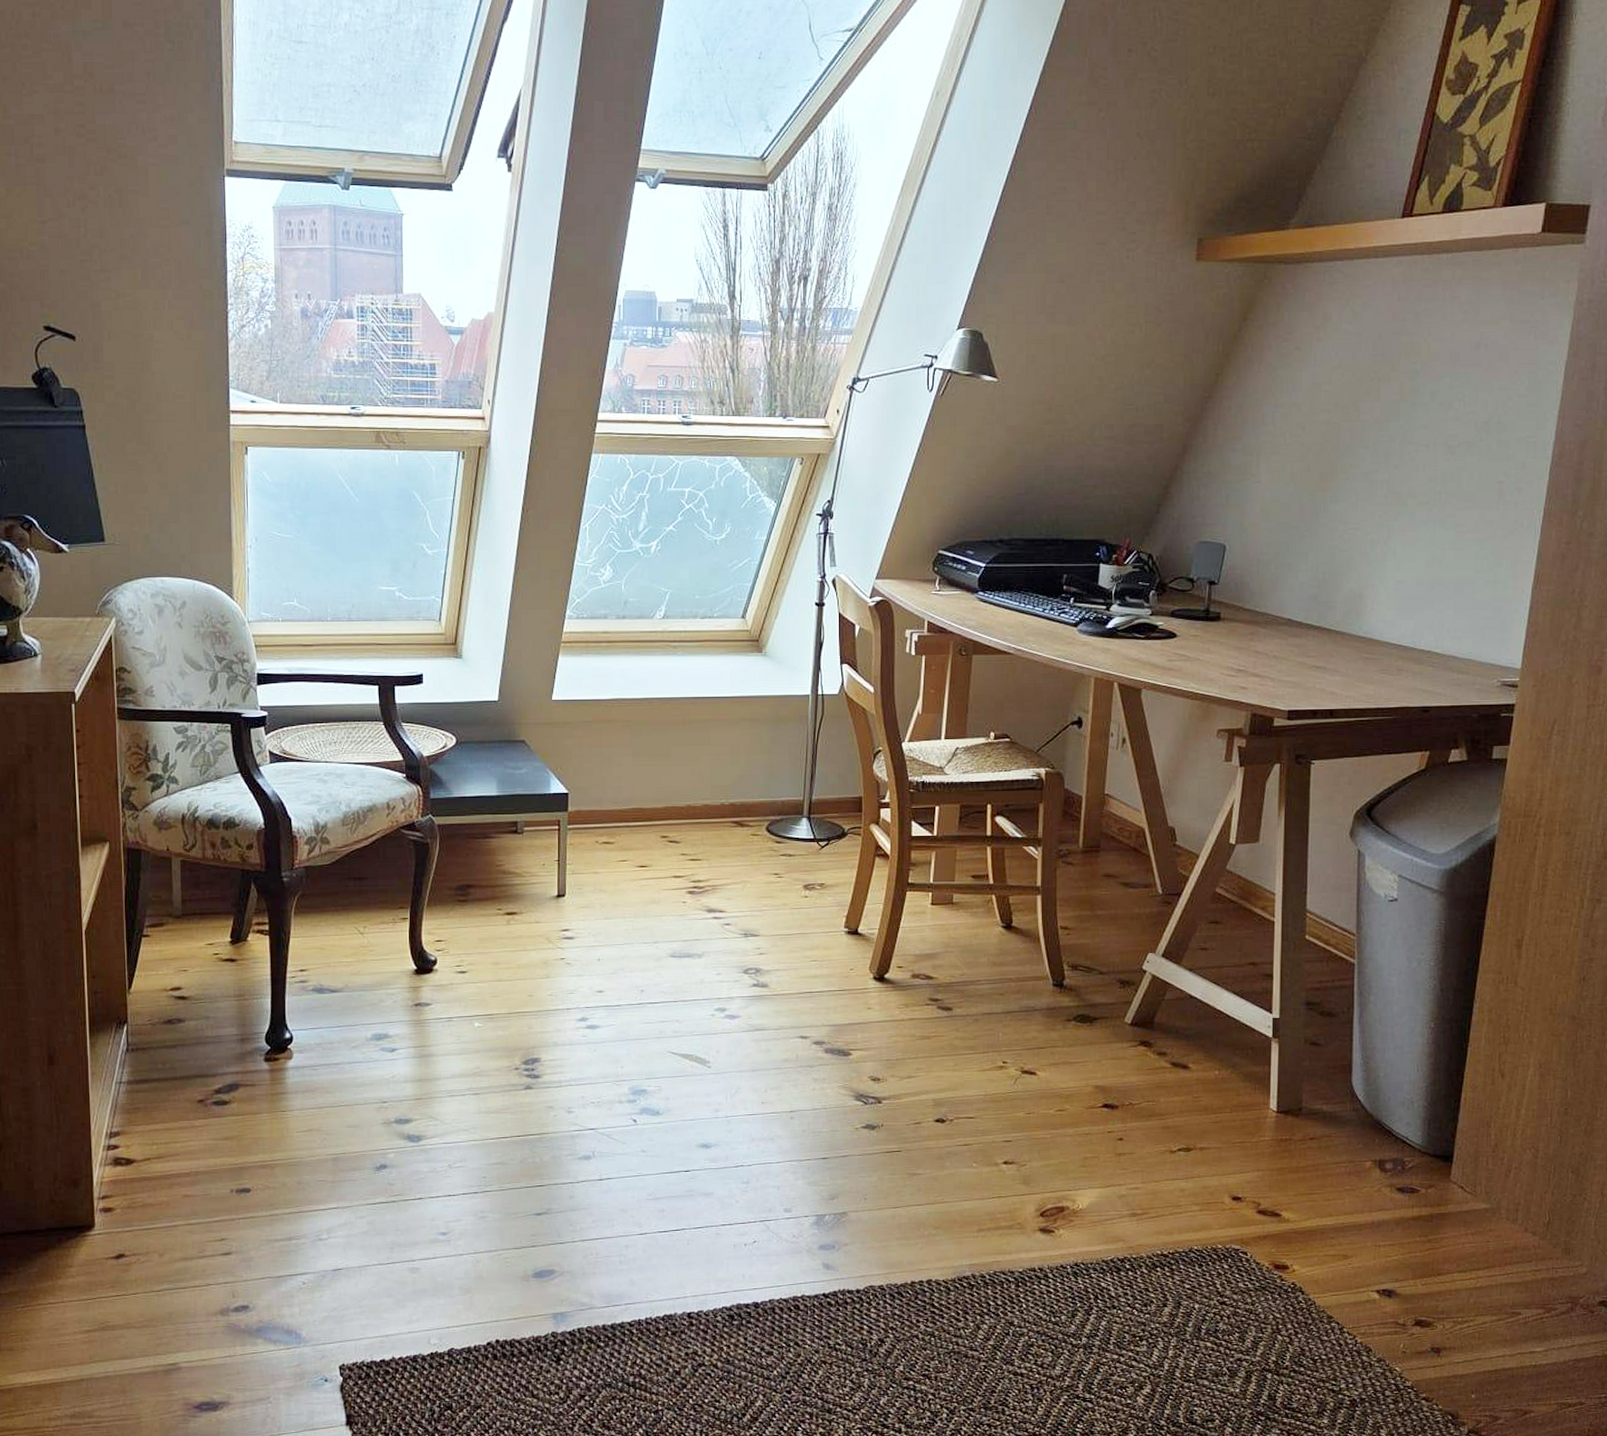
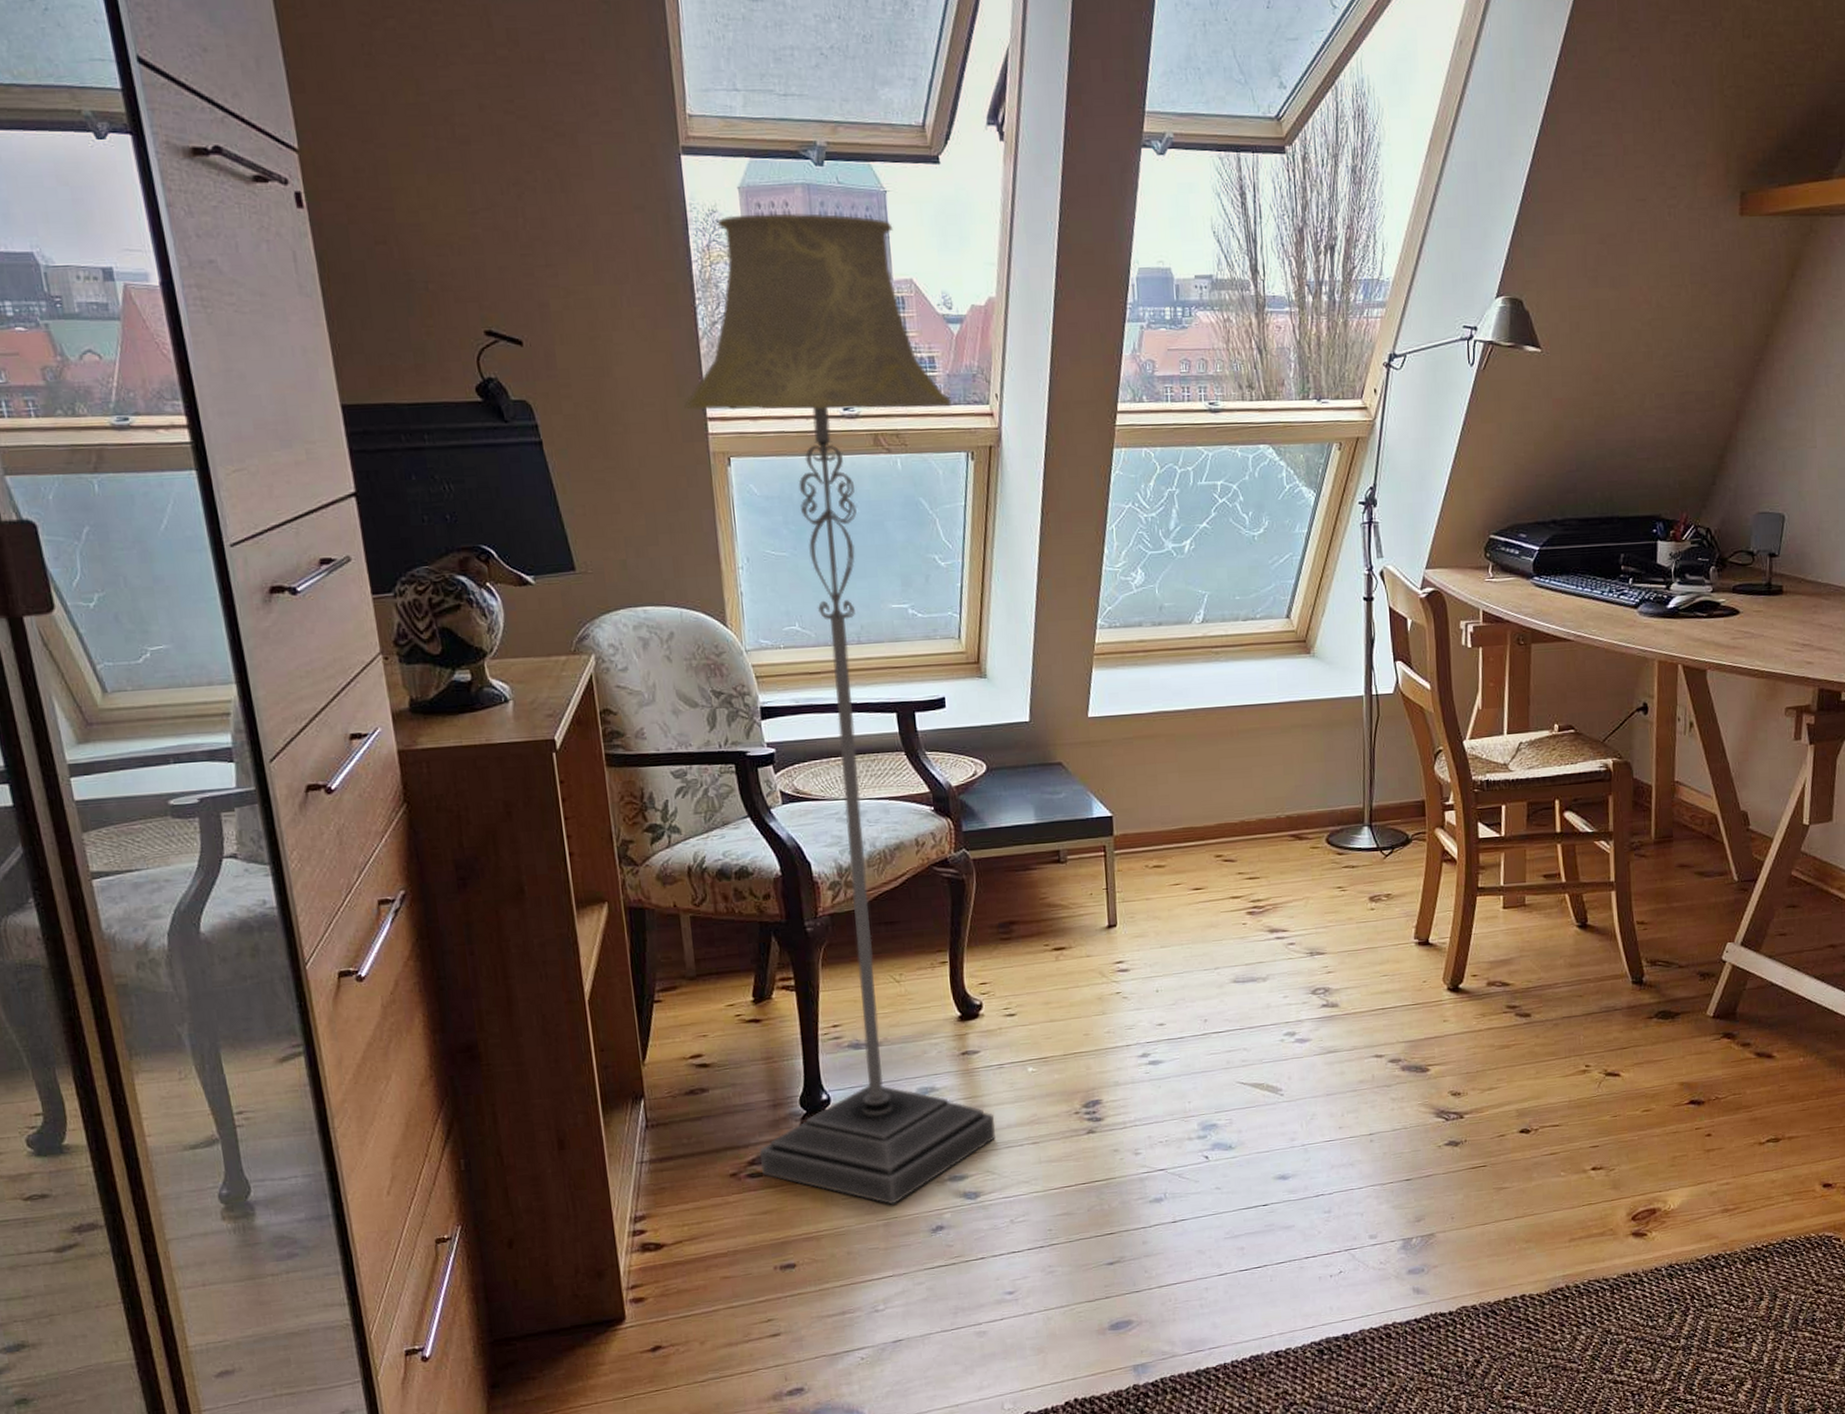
floor lamp: none [211,231,449,1141] -> present [684,213,995,1205]

